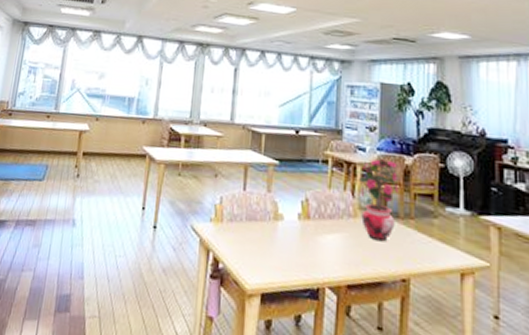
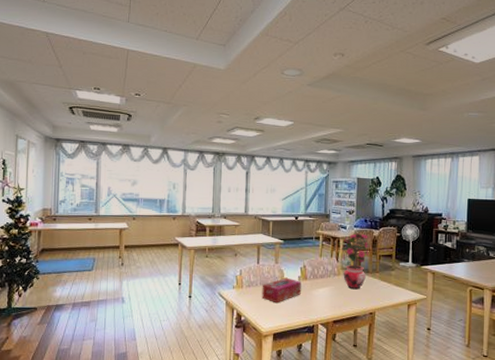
tissue box: none [247,213,302,250] -> present [262,277,301,304]

